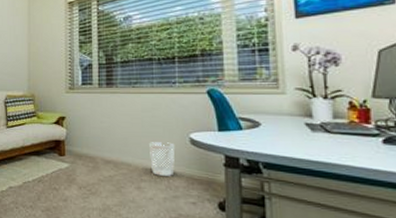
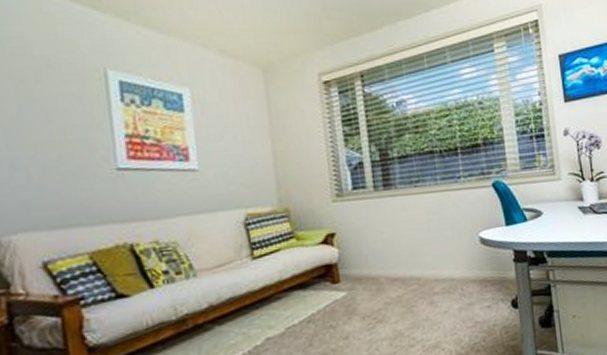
wastebasket: present [148,142,175,176] -> none [438,245,467,285]

